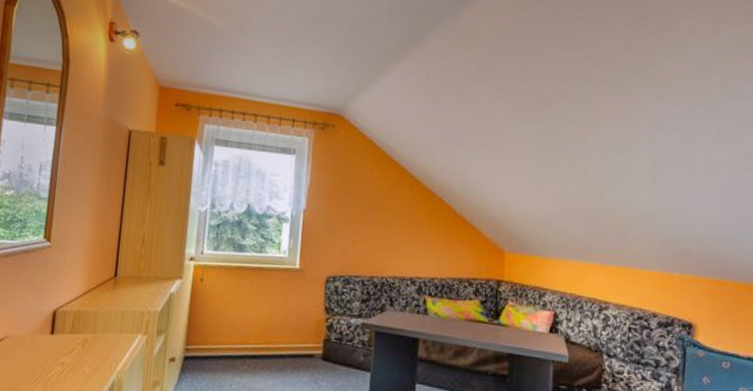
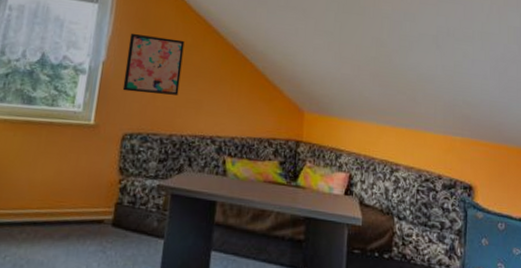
wall art: none [323,181,380,239] -> present [122,33,185,95]

